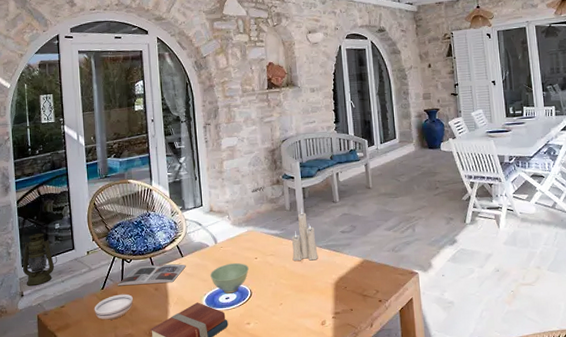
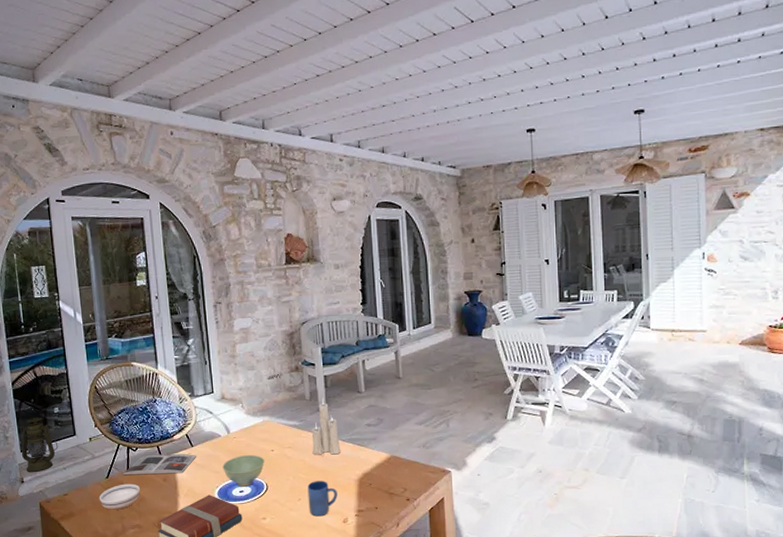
mug: none [288,285,316,320] -> present [307,481,338,517]

